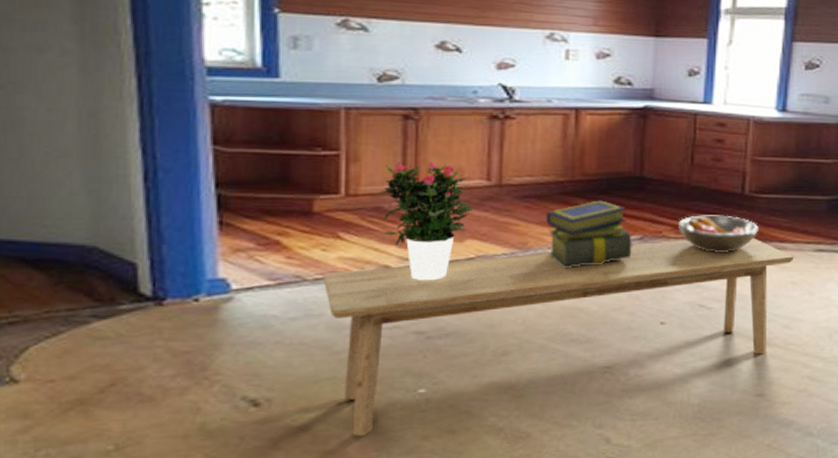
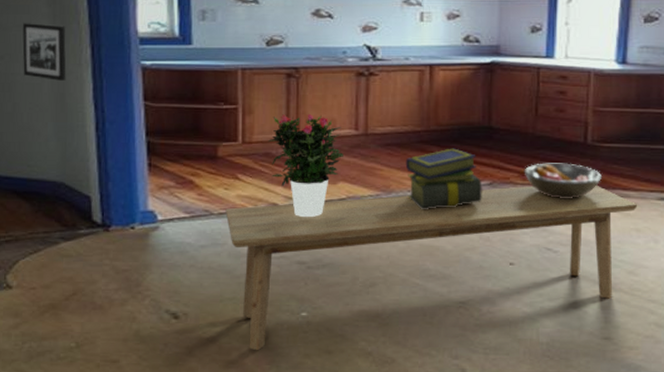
picture frame: none [34,43,101,118] -> present [22,23,66,81]

